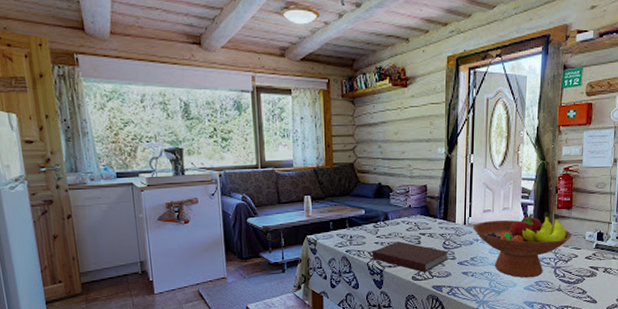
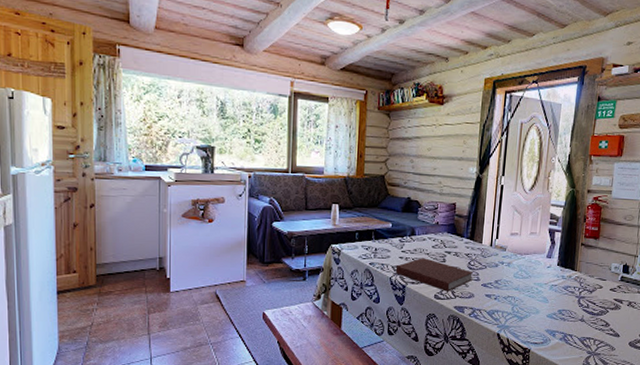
fruit bowl: present [473,212,572,278] -> none [499,240,598,306]

